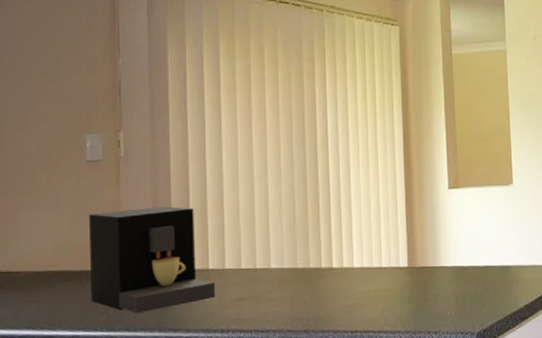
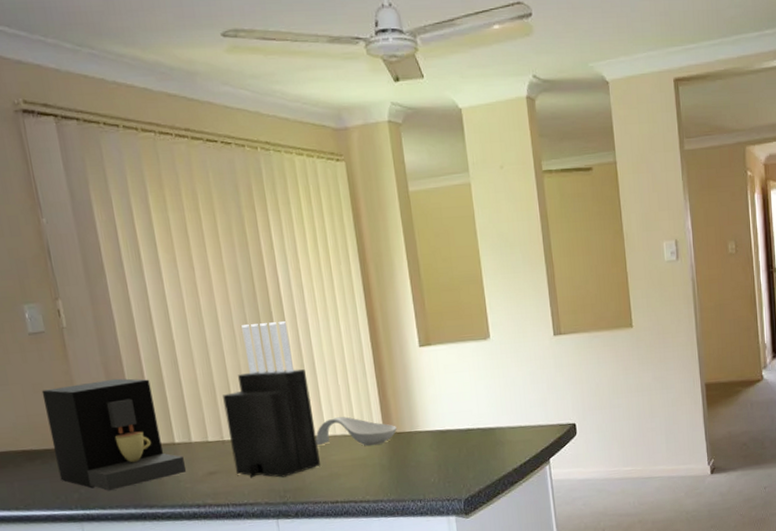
knife block: none [261,161,346,306] -> present [223,321,321,478]
spoon rest: none [343,250,420,279] -> present [315,416,397,446]

